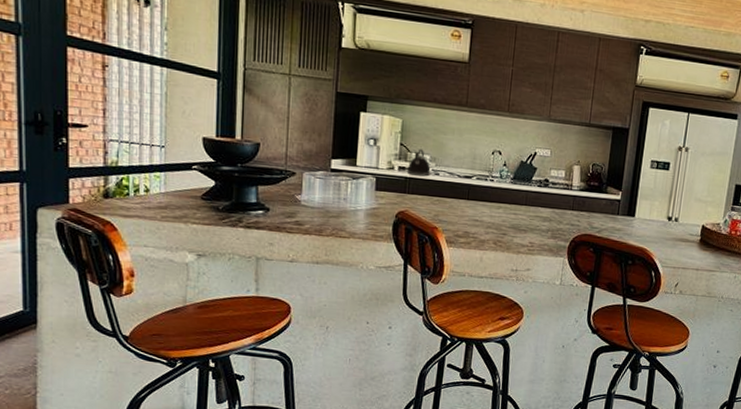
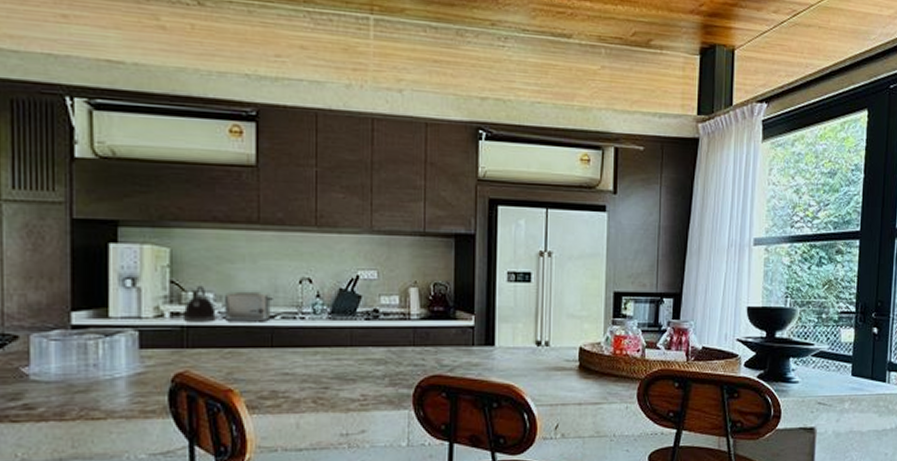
toaster: none [437,155,473,182] -> present [225,291,275,324]

